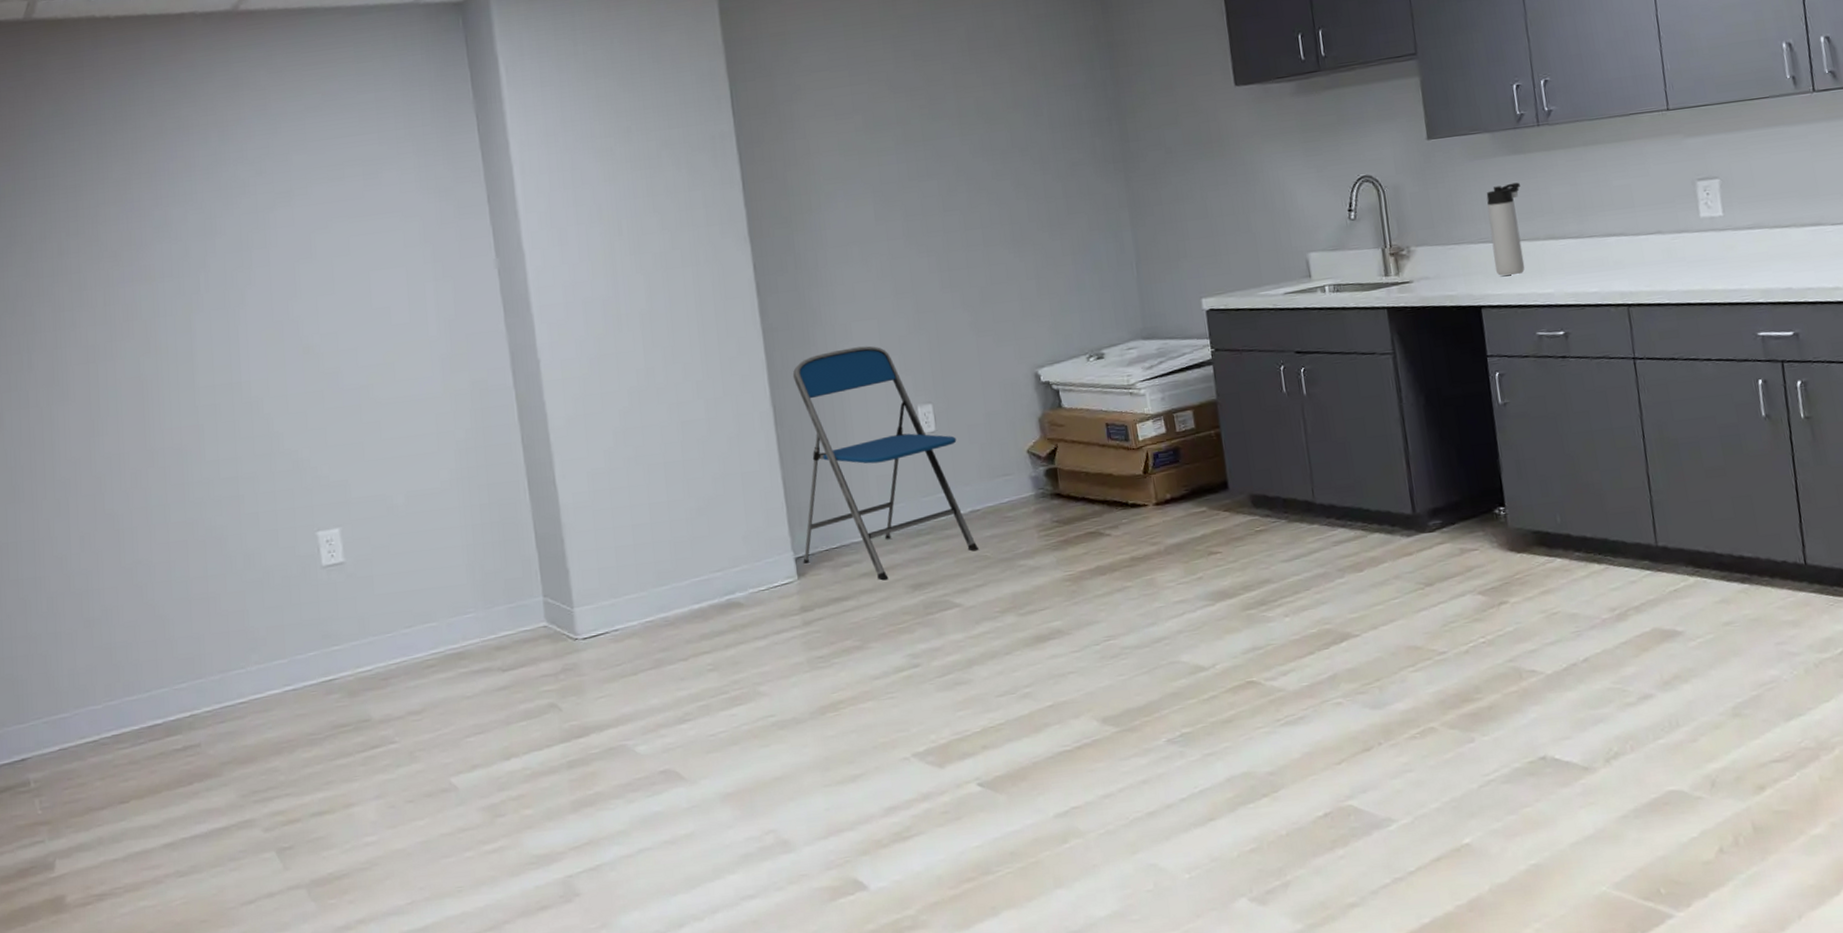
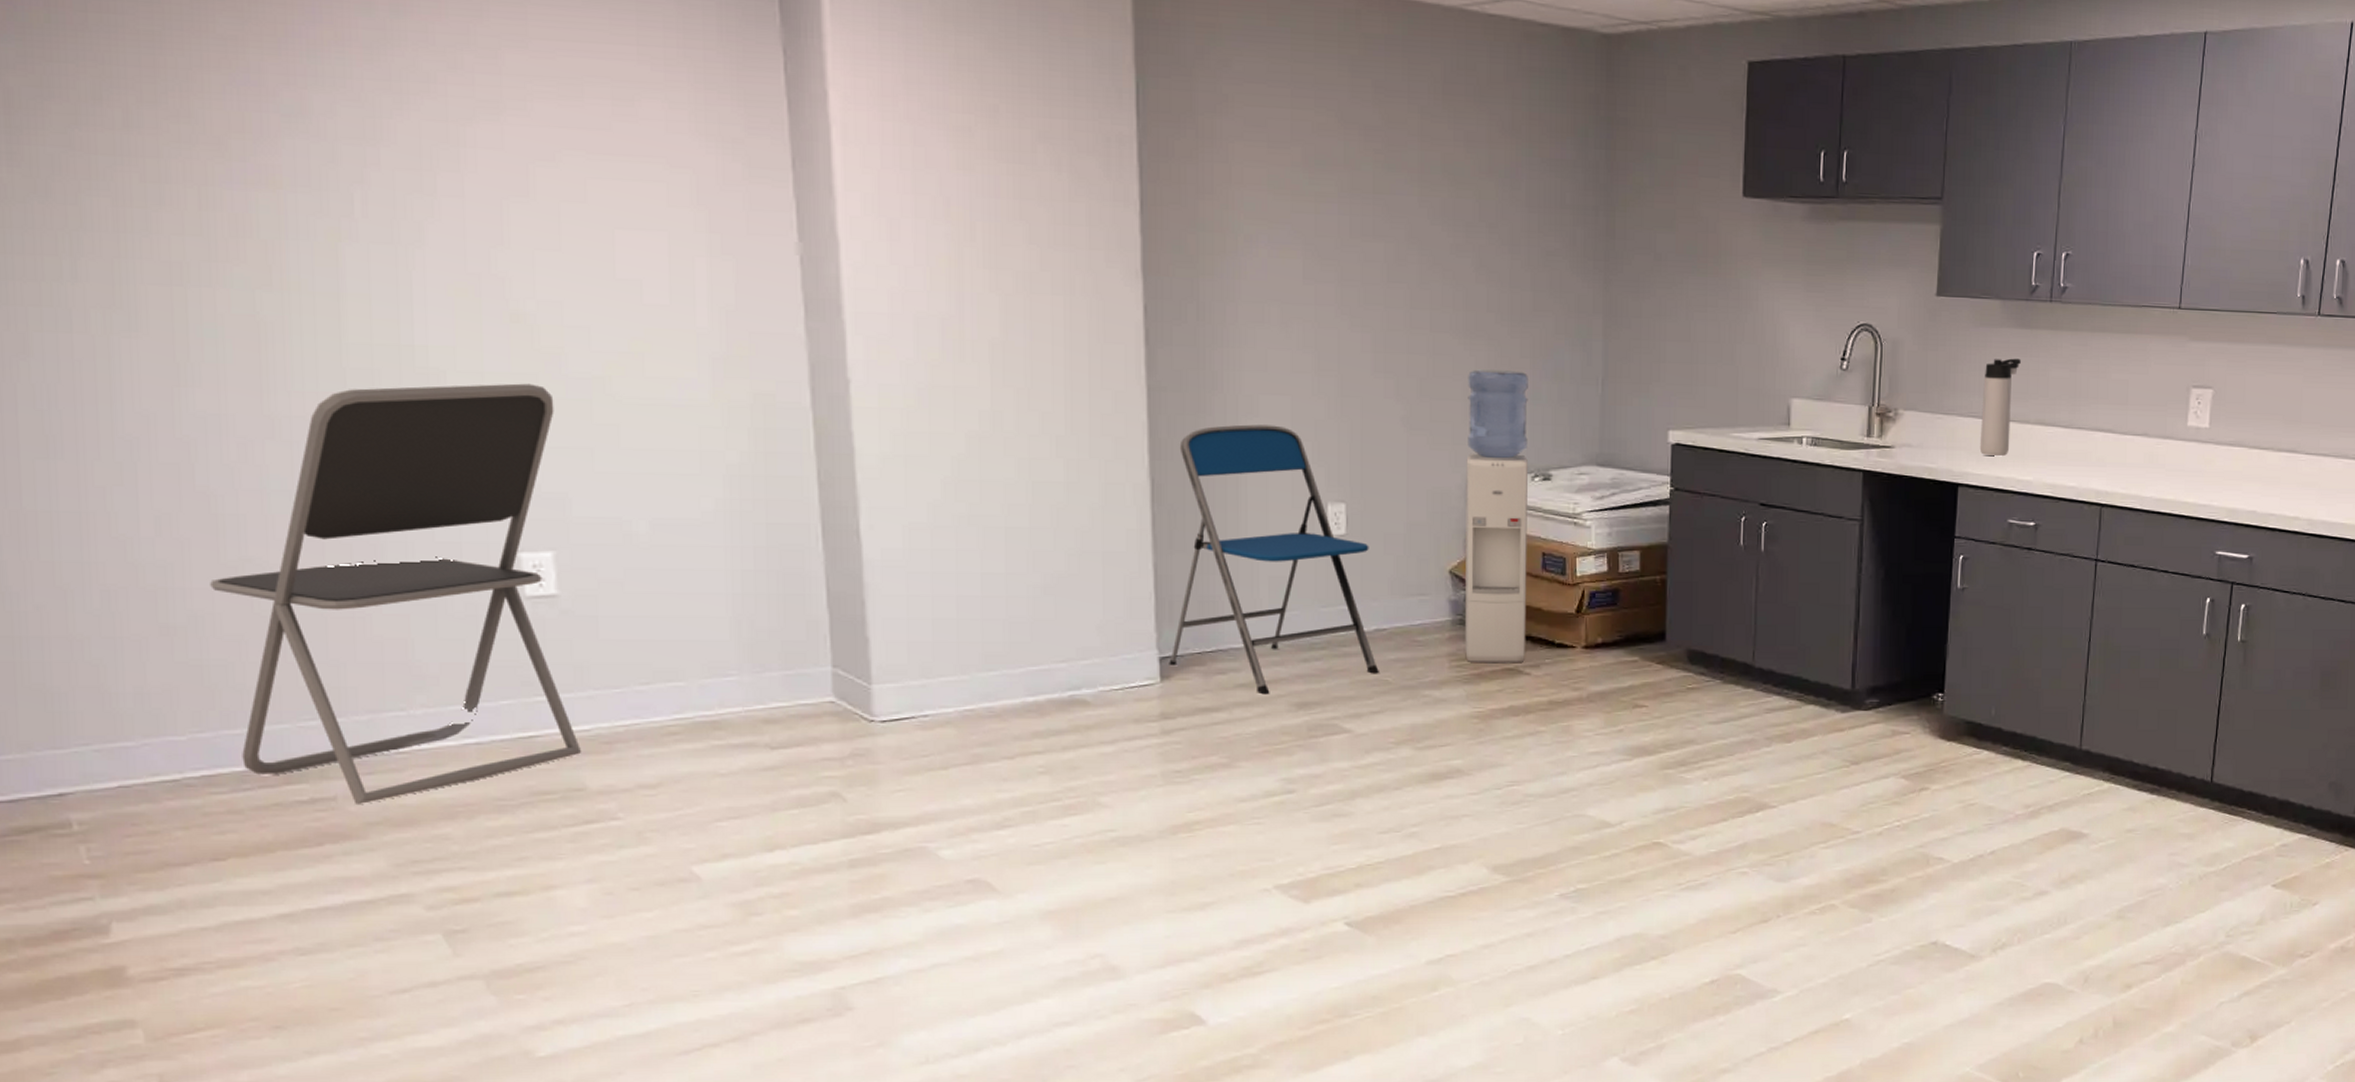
folding chair: none [115,398,366,749] -> present [210,383,581,806]
water cooler: none [1020,267,1104,531] -> present [1465,369,1528,662]

